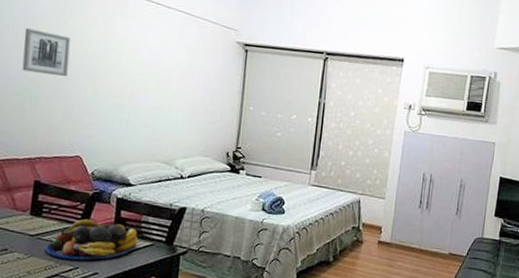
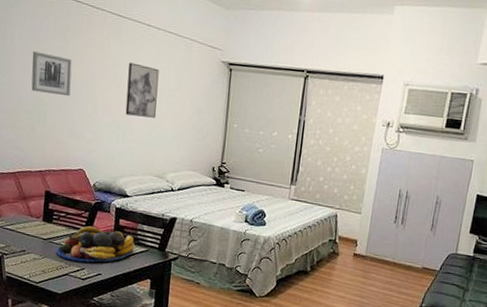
wall art: none [130,42,169,100] -> present [125,62,159,118]

